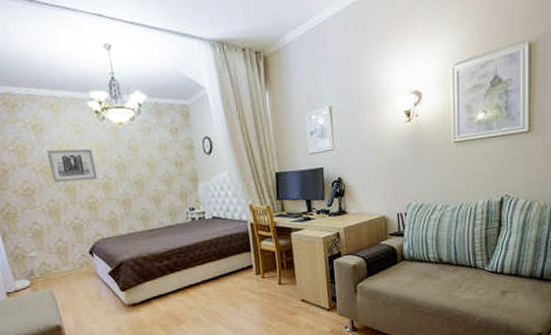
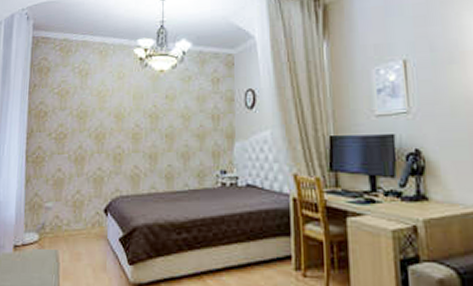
wall art: present [47,148,98,183] -> none [86,95,129,129]

